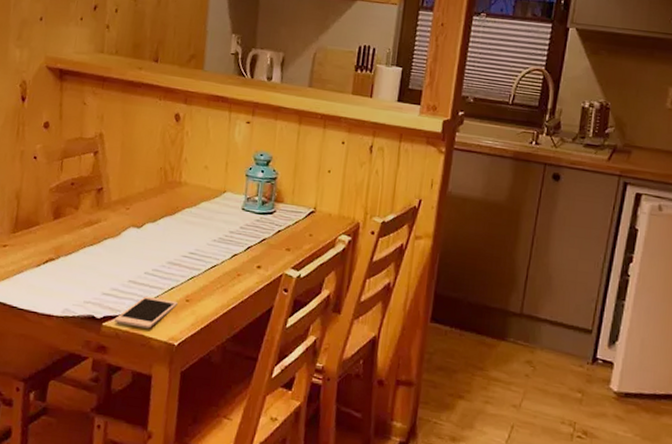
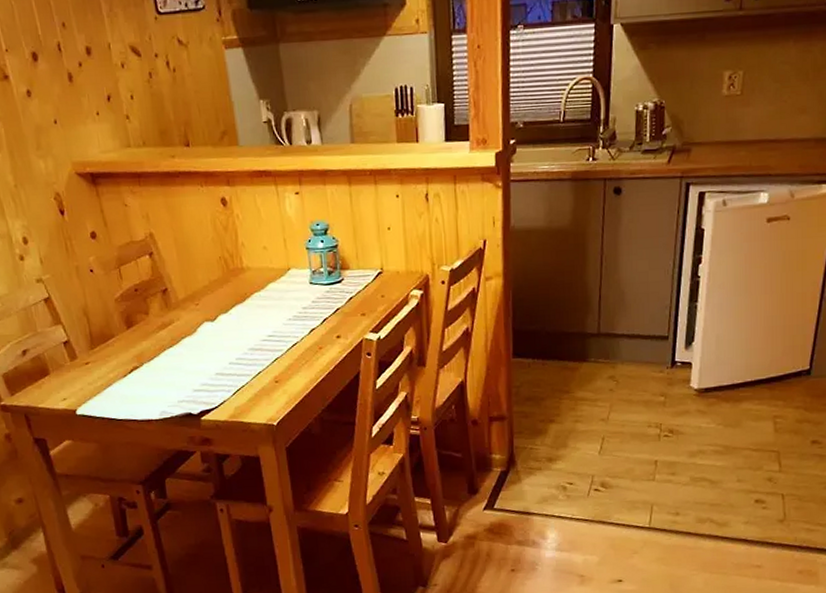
cell phone: present [114,296,178,329] -> none [211,384,268,416]

